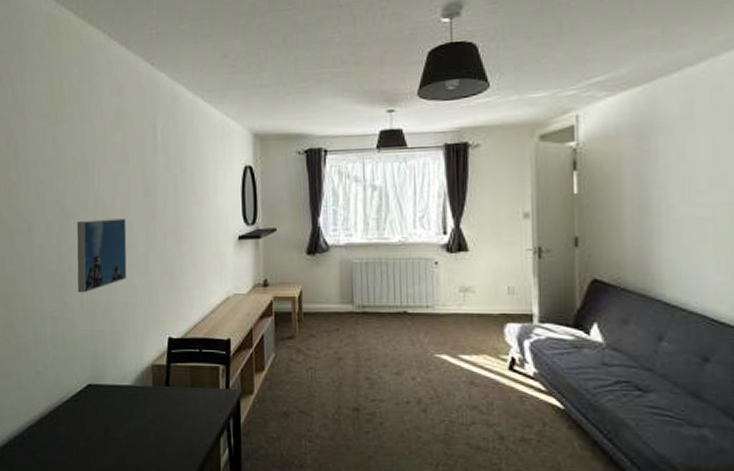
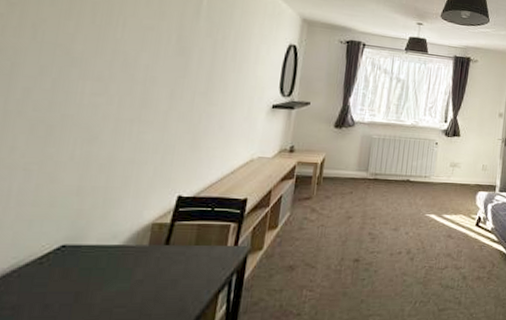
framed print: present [76,219,127,293] -> none [70,69,149,146]

